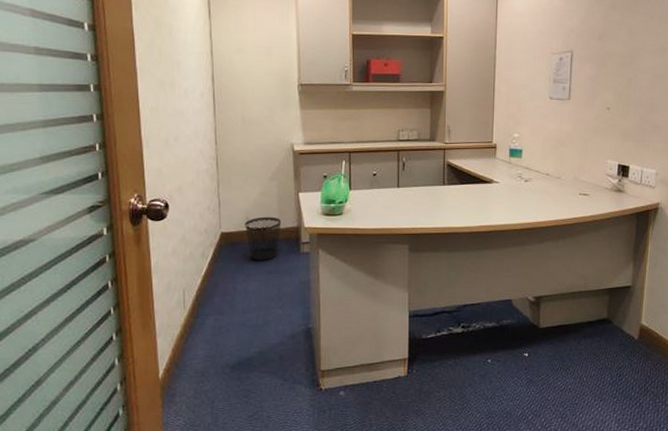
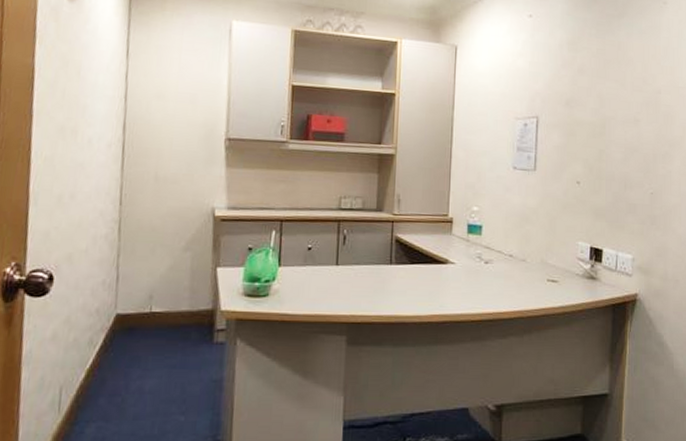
wastebasket: present [245,216,282,261] -> none [147,295,193,352]

